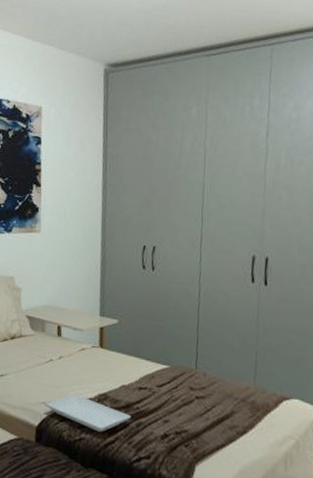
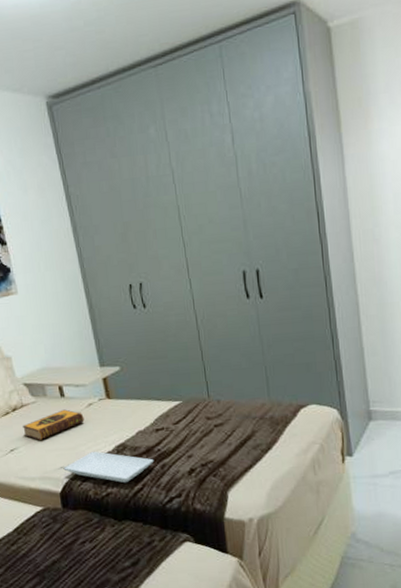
hardback book: none [15,348,75,373] -> present [23,409,85,441]

